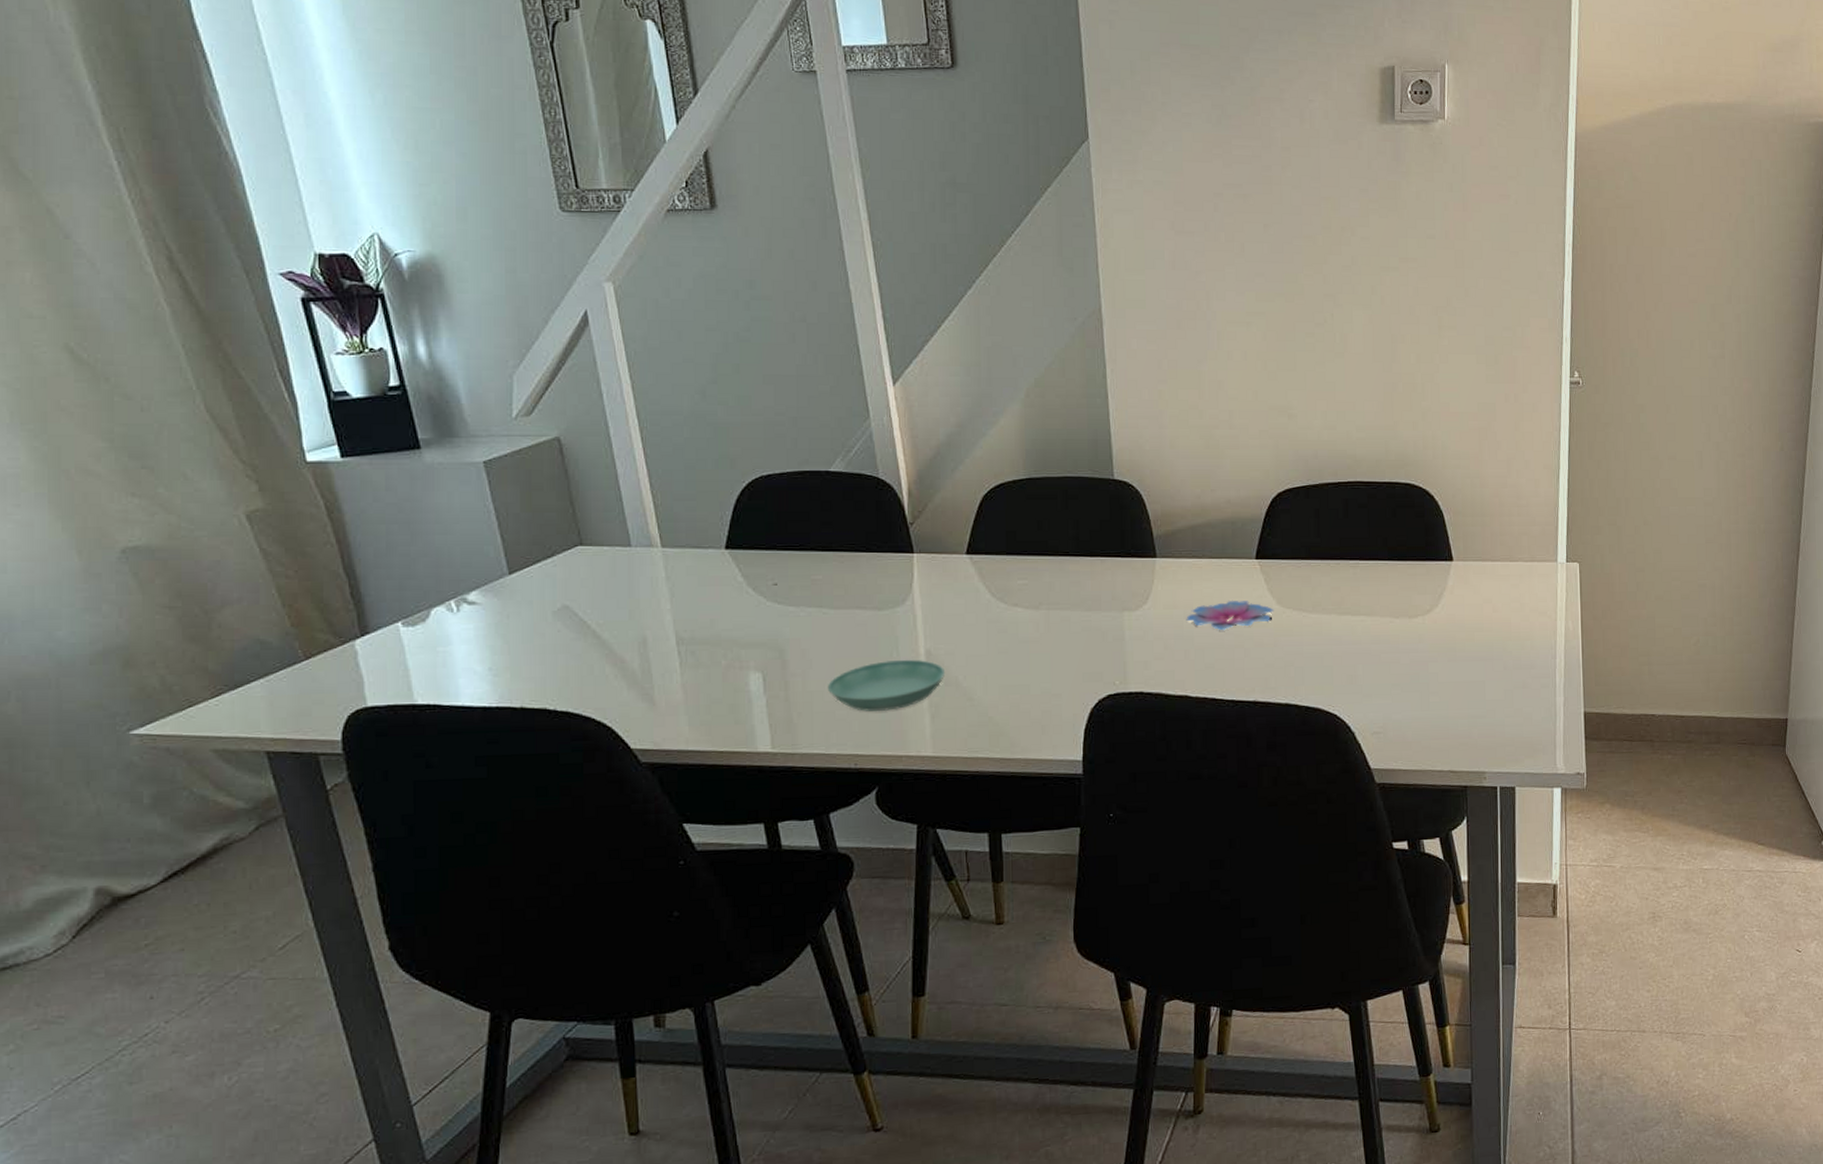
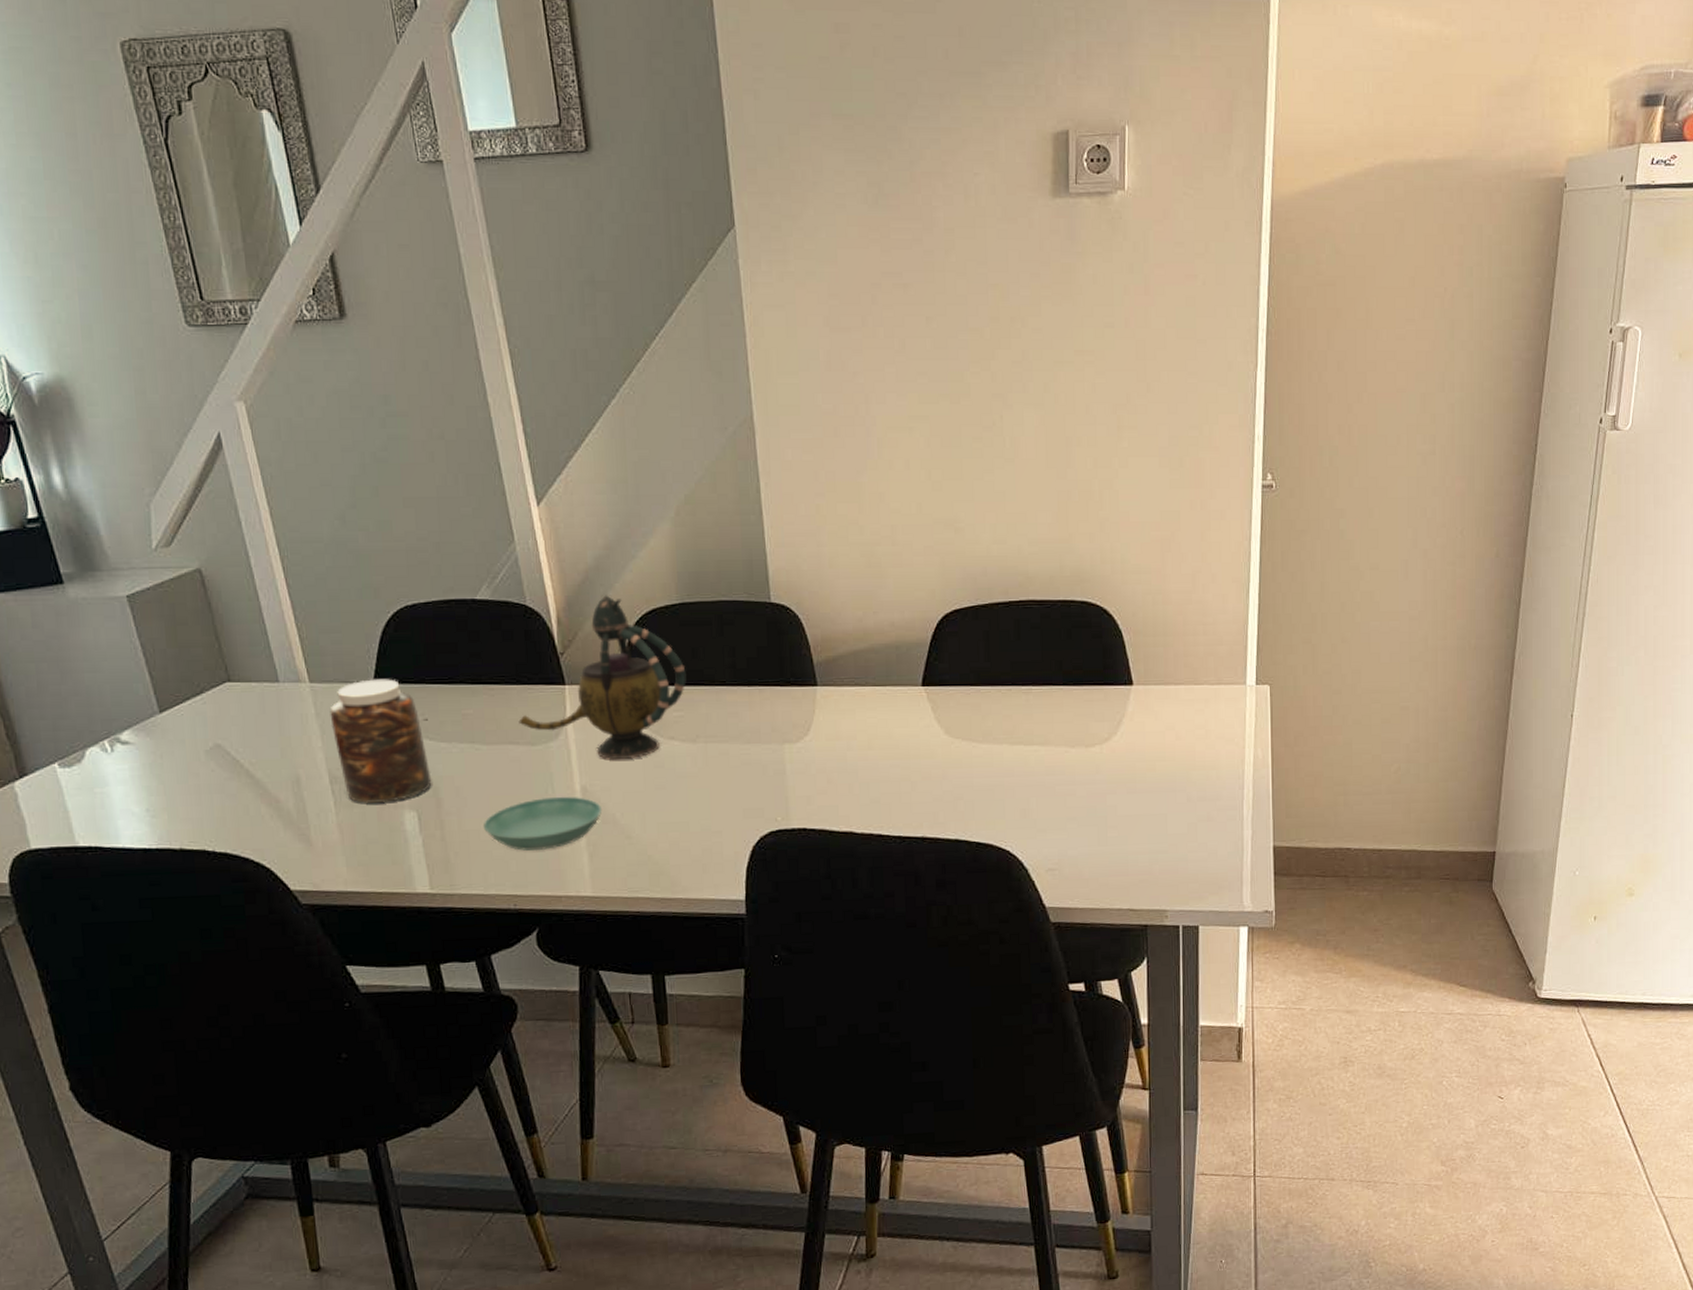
jar: none [680,545,778,664] -> present [330,679,432,803]
teapot: none [866,469,1031,625] -> present [518,595,687,760]
flower: present [1186,600,1274,631] -> none [849,730,942,763]

